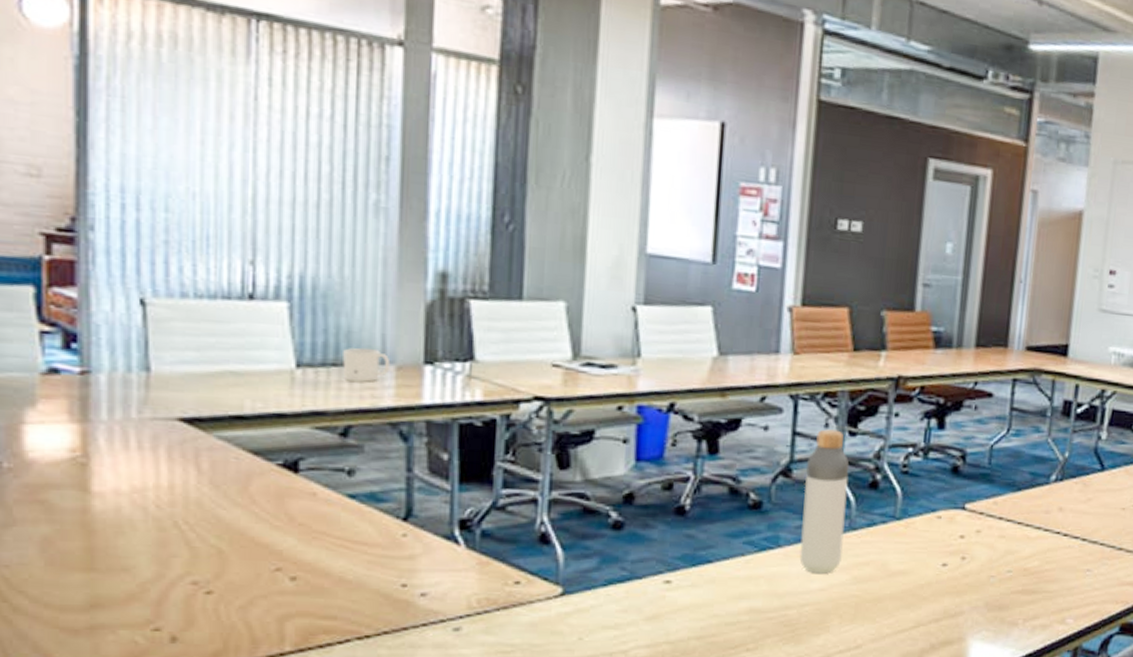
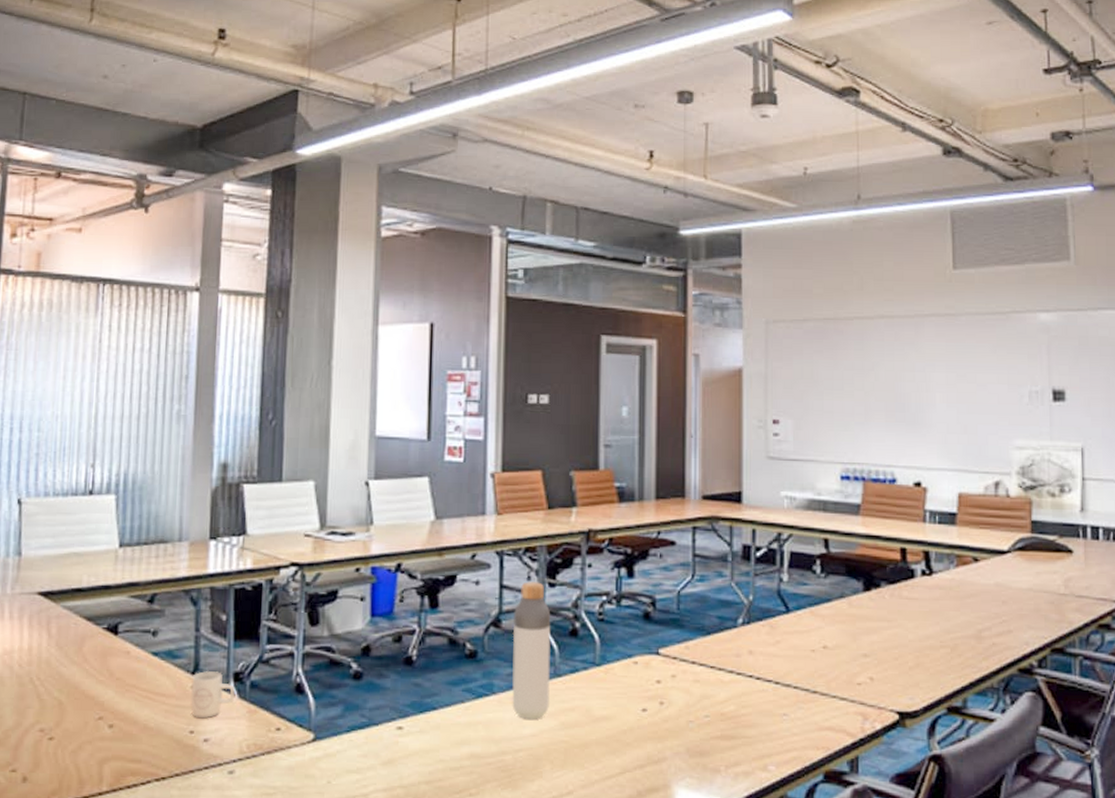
mug: present [342,347,391,383] -> none [151,528,186,558]
mug: none [400,517,460,571] -> present [189,671,235,719]

